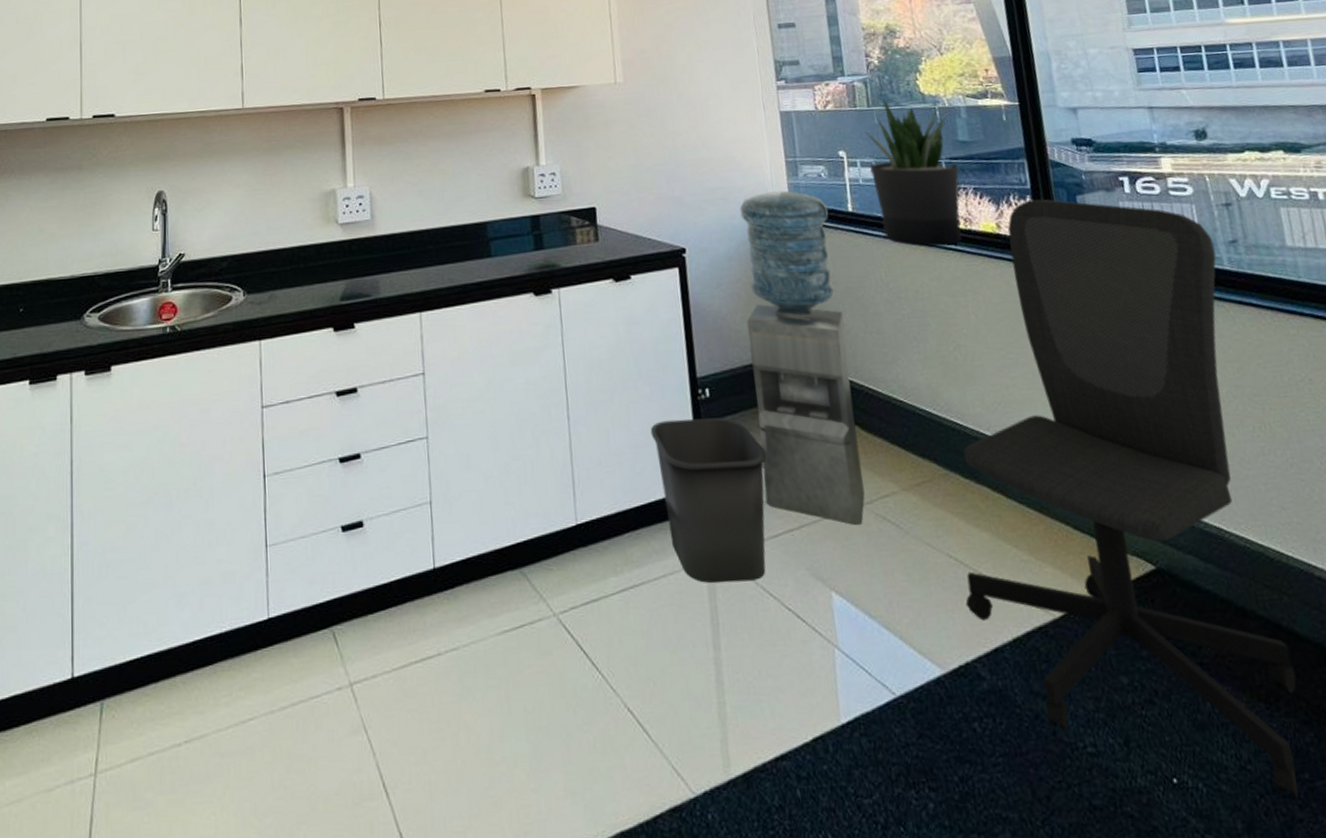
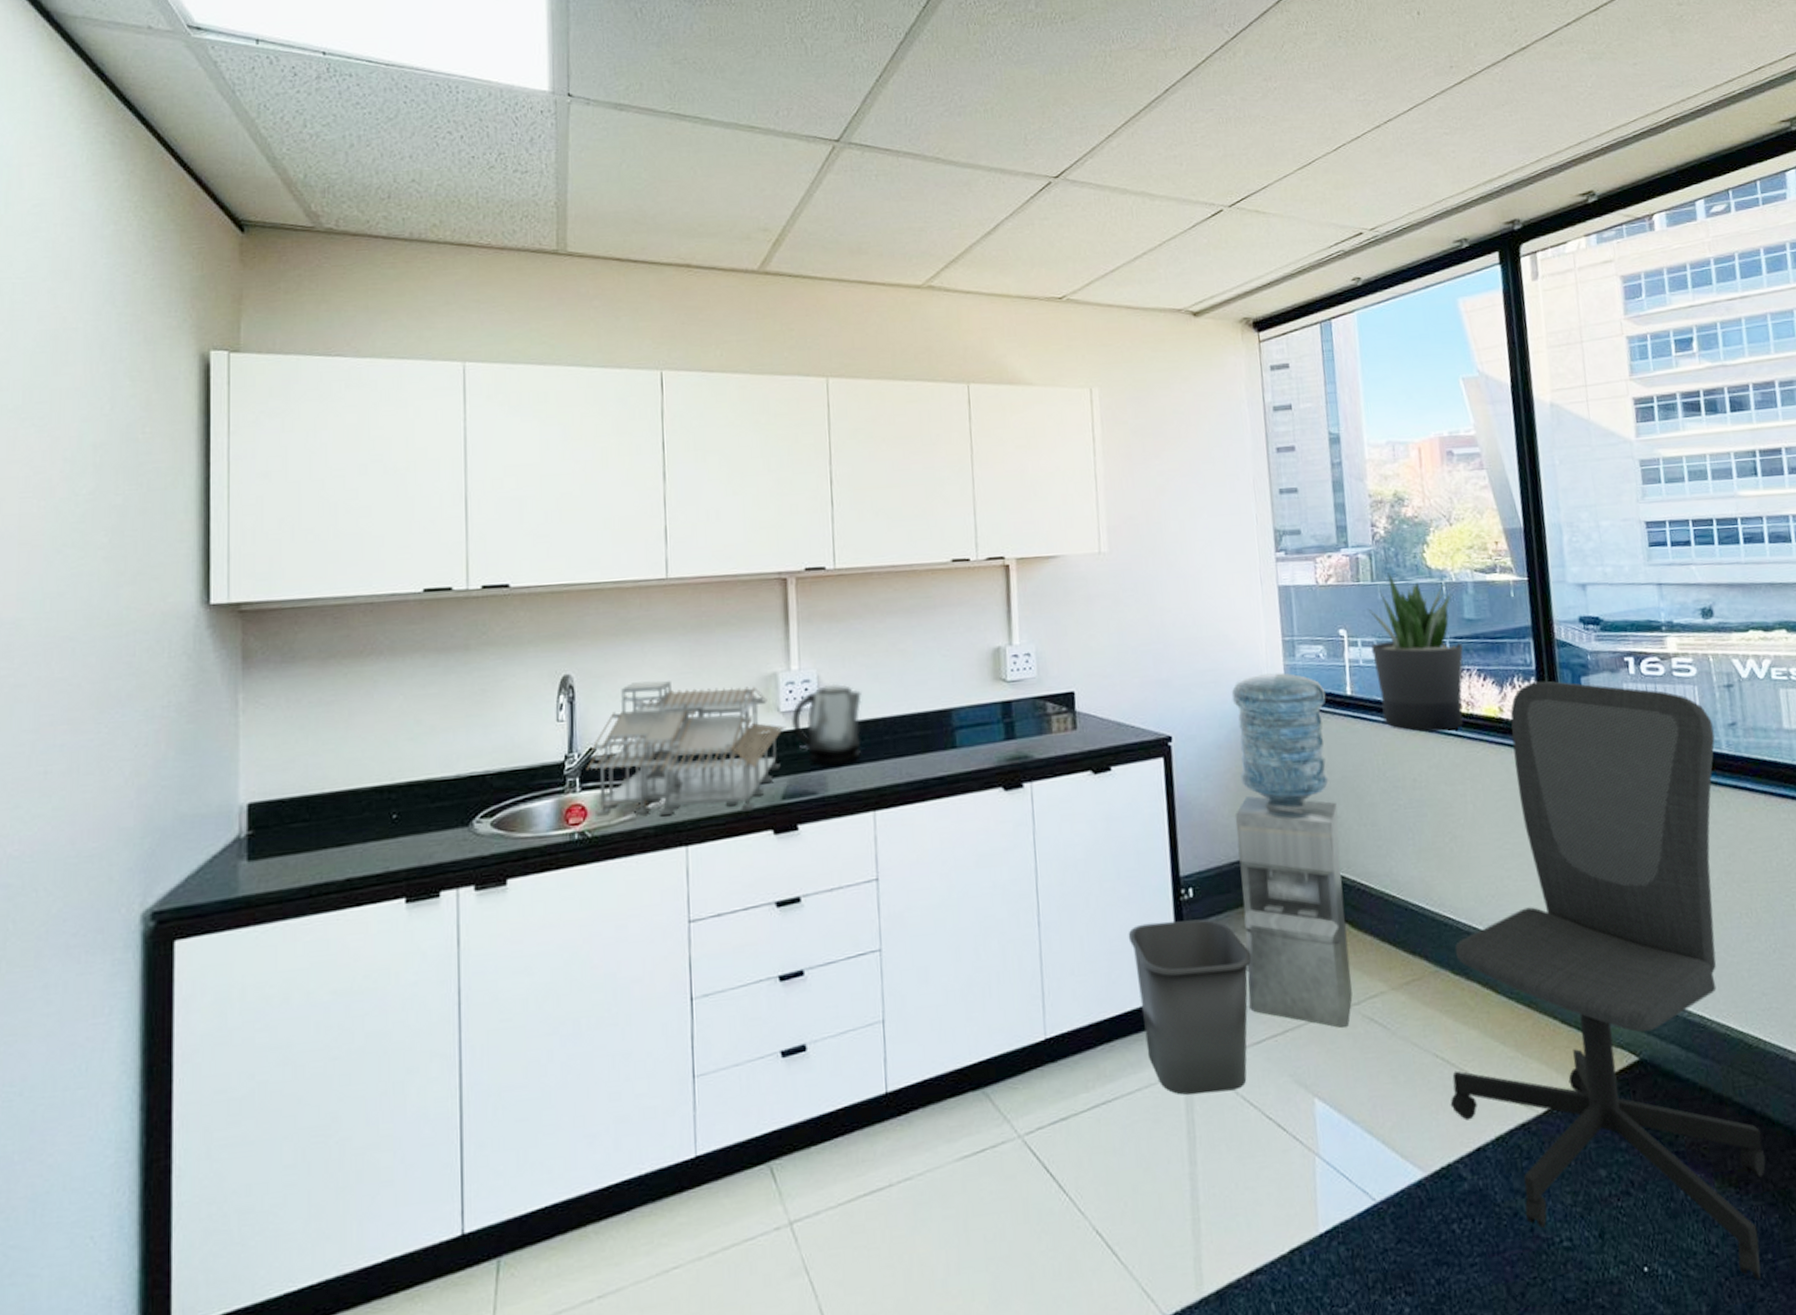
dish rack: none [176,196,344,314] -> present [586,680,786,817]
kettle: none [347,199,409,272] -> present [790,683,862,767]

